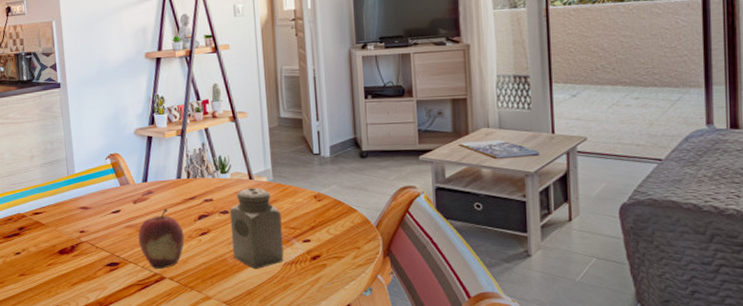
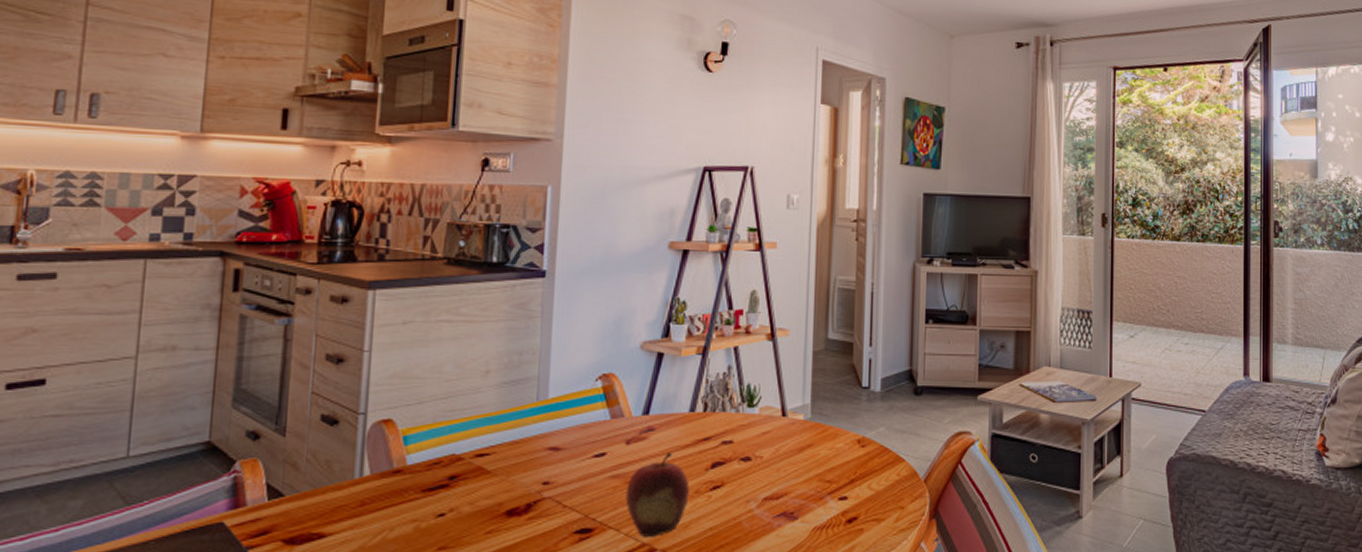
salt shaker: present [229,188,284,269] -> none [750,427,816,535]

